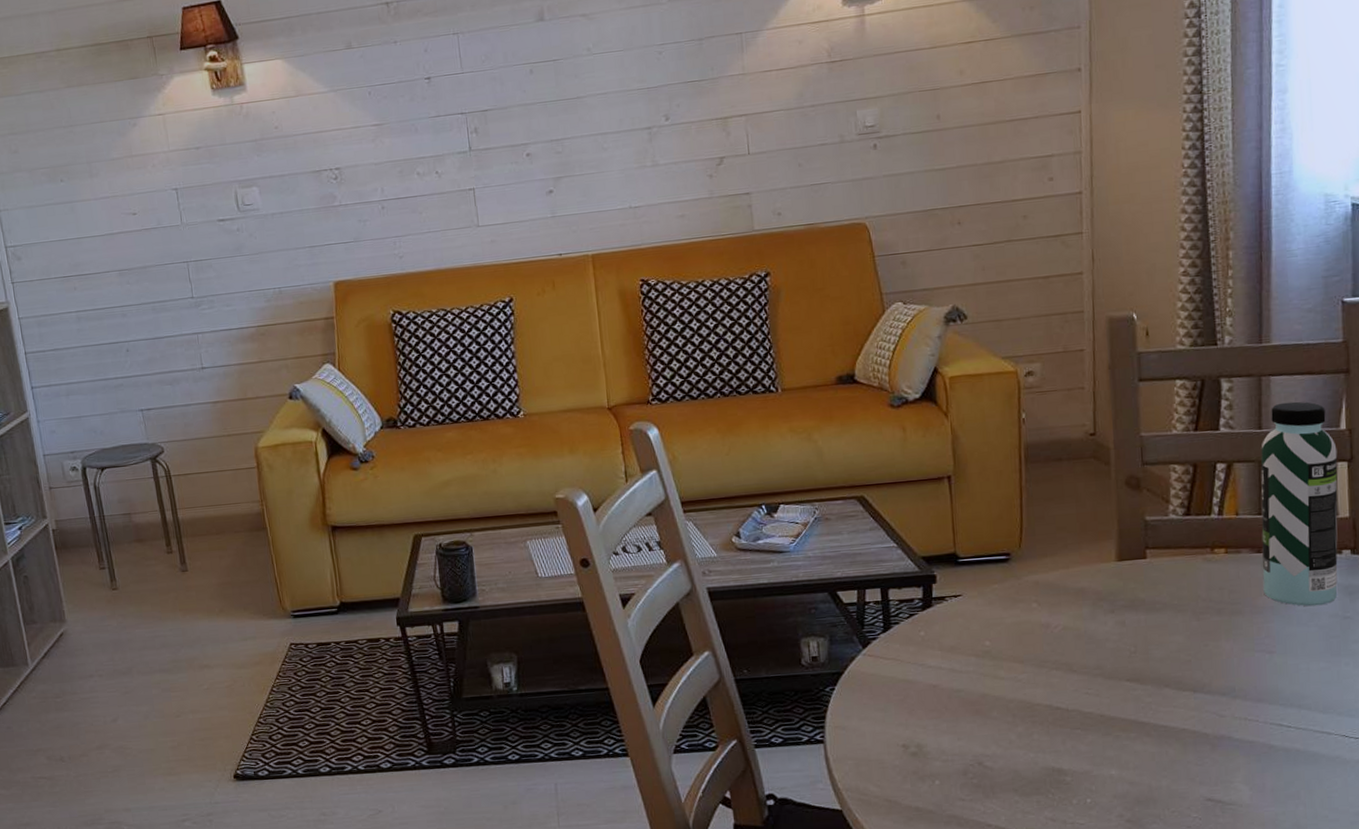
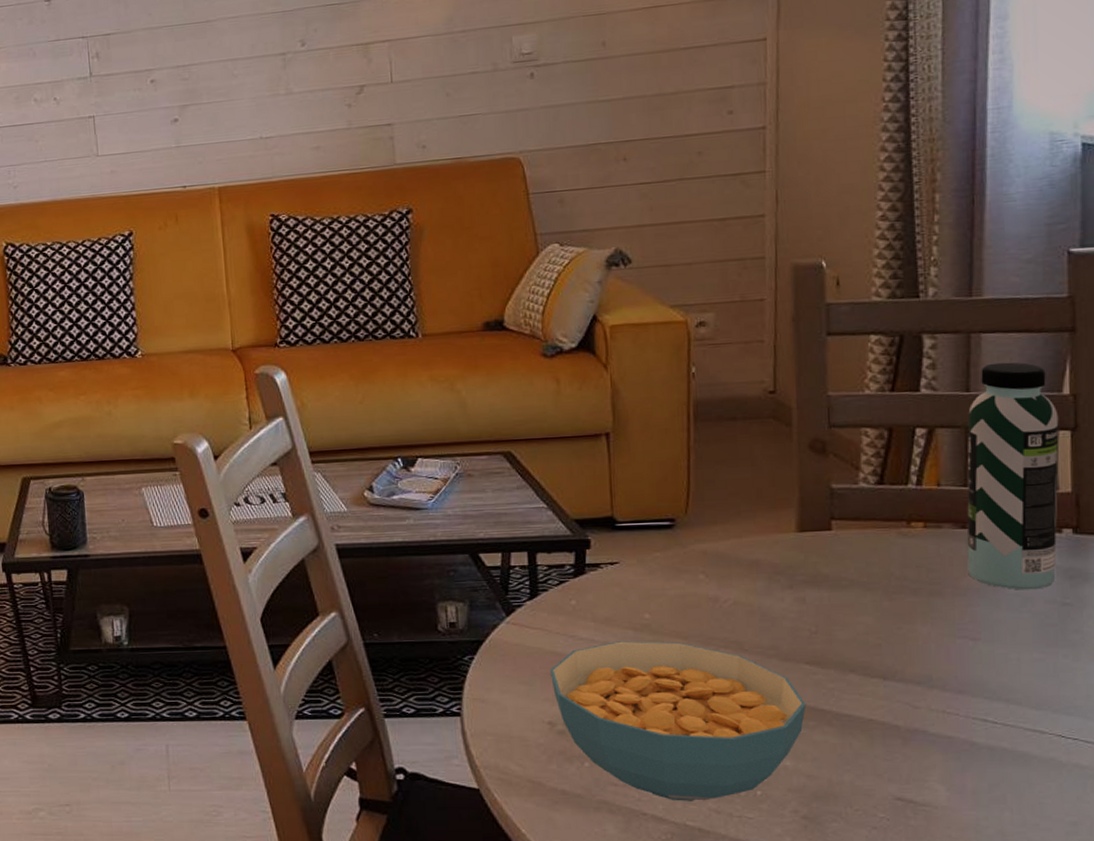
cereal bowl: none [902,666,1128,812] -> present [549,641,806,801]

